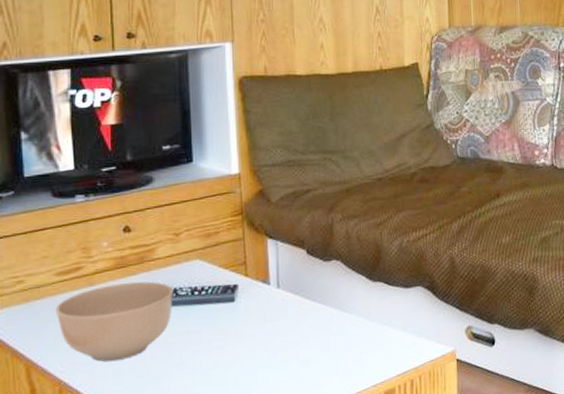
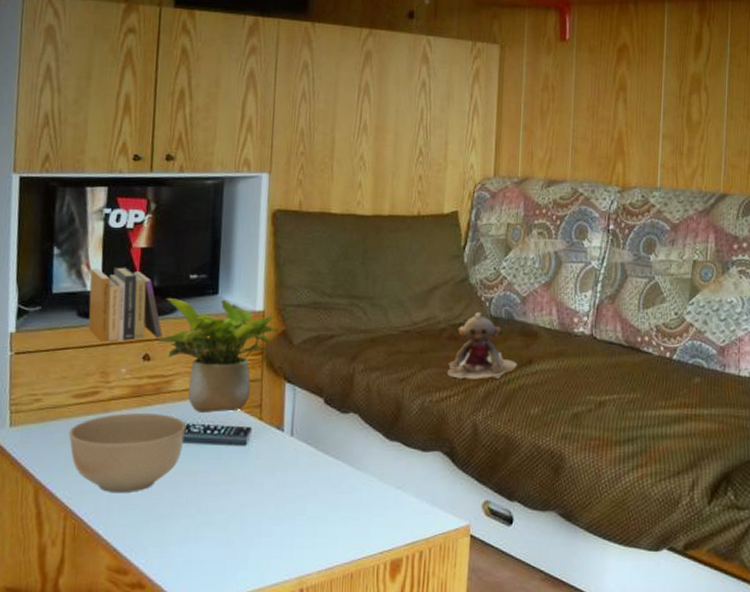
books: none [60,145,141,220] -> present [88,267,163,343]
potted plant: none [137,166,257,276] -> present [158,297,280,413]
stuffed animal: none [421,154,486,218] -> present [446,311,517,379]

